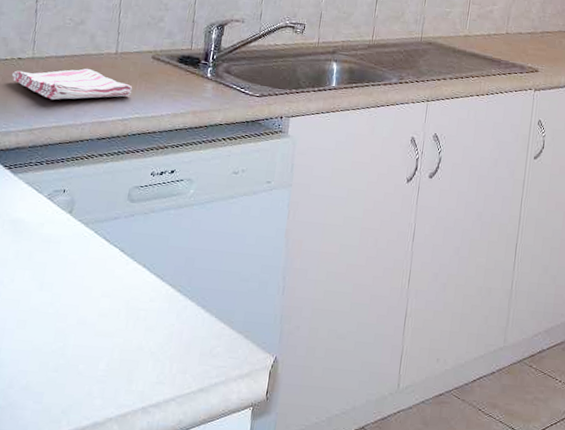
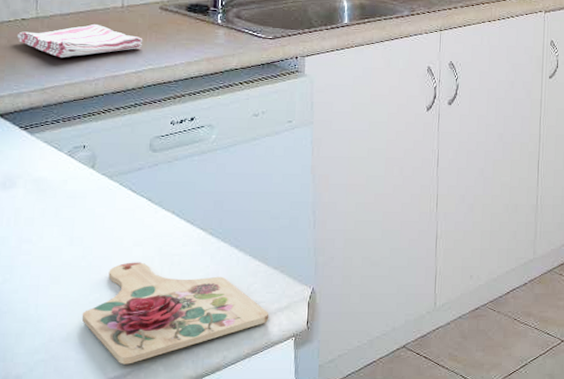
cutting board: none [43,313,229,420] -> present [82,262,269,365]

